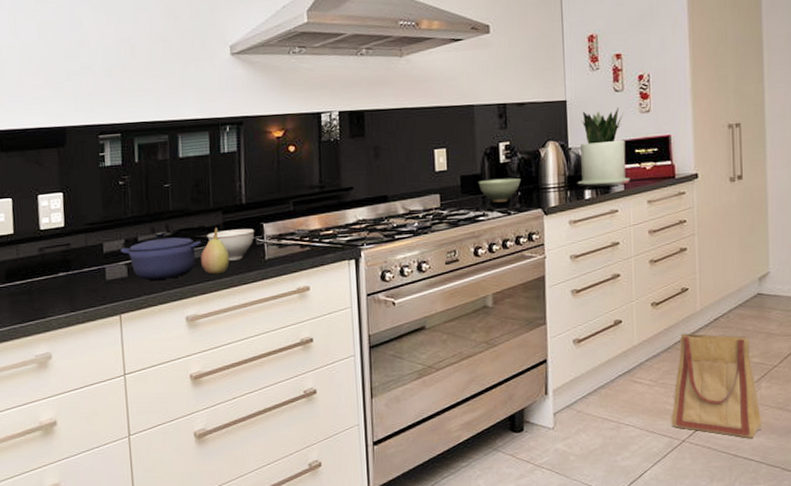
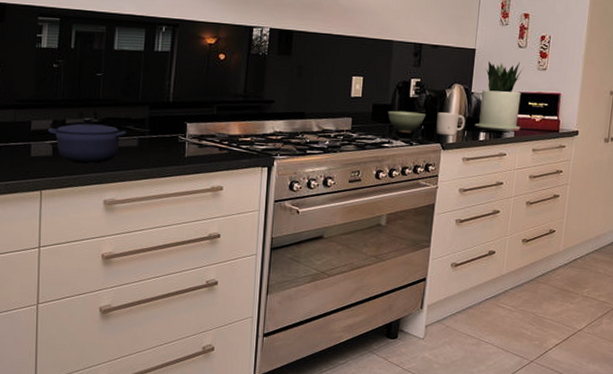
fruit: present [201,227,229,275] -> none [124,120,151,165]
bowl: present [207,229,255,261] -> none [132,124,179,154]
mug: none [534,173,566,200] -> present [436,112,465,136]
shopping bag: present [671,333,763,438] -> none [524,269,600,365]

